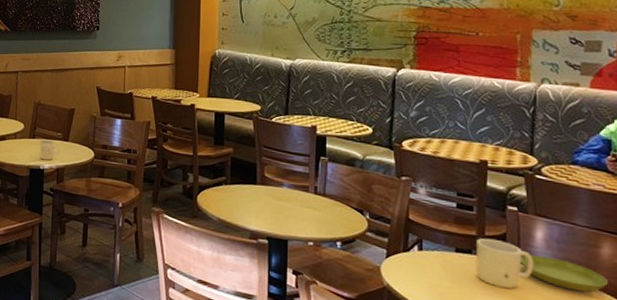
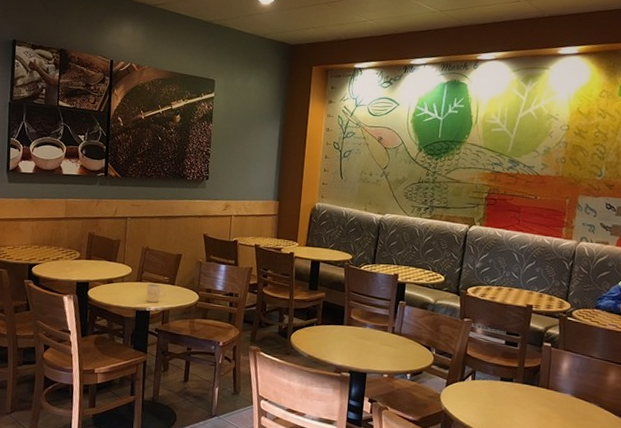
mug: present [475,238,534,289] -> none [514,369,559,409]
saucer: present [521,255,608,292] -> none [549,382,610,410]

